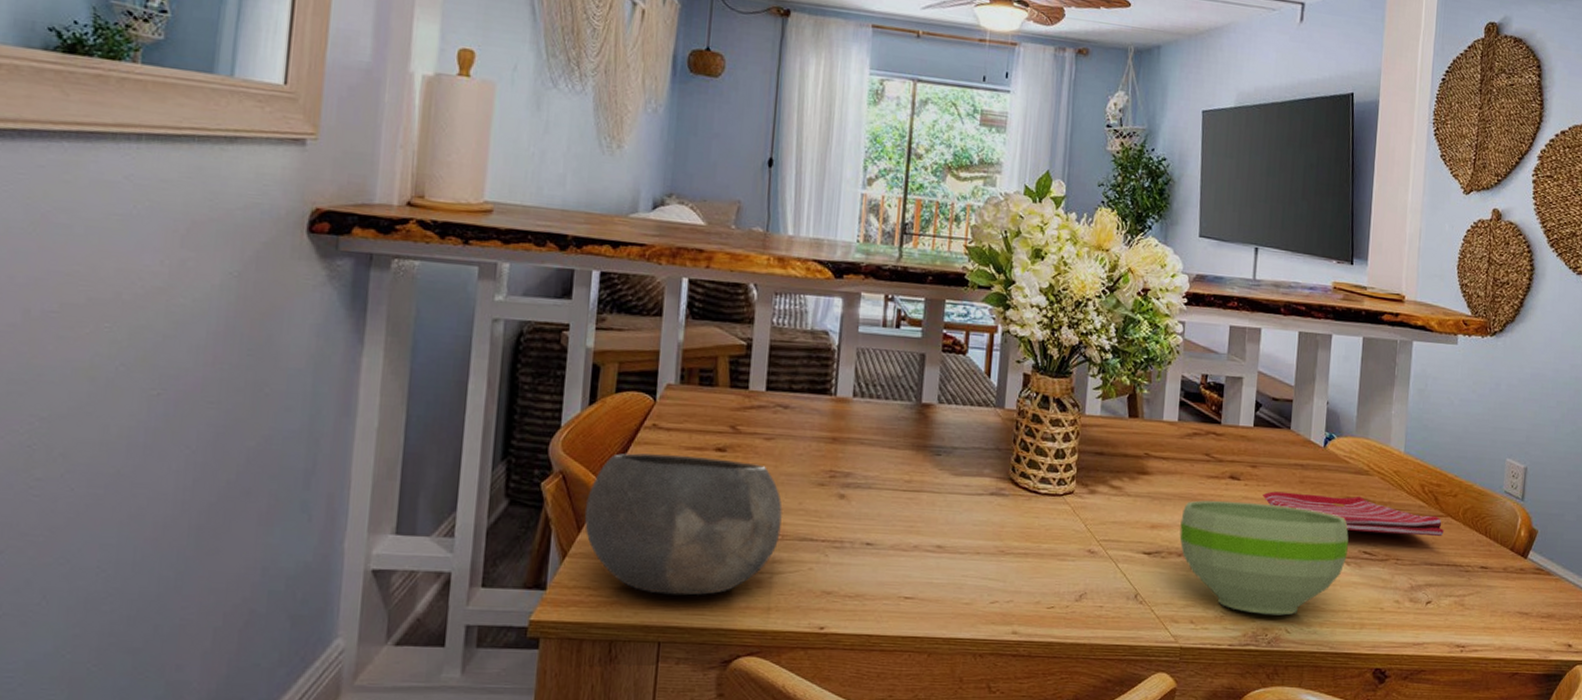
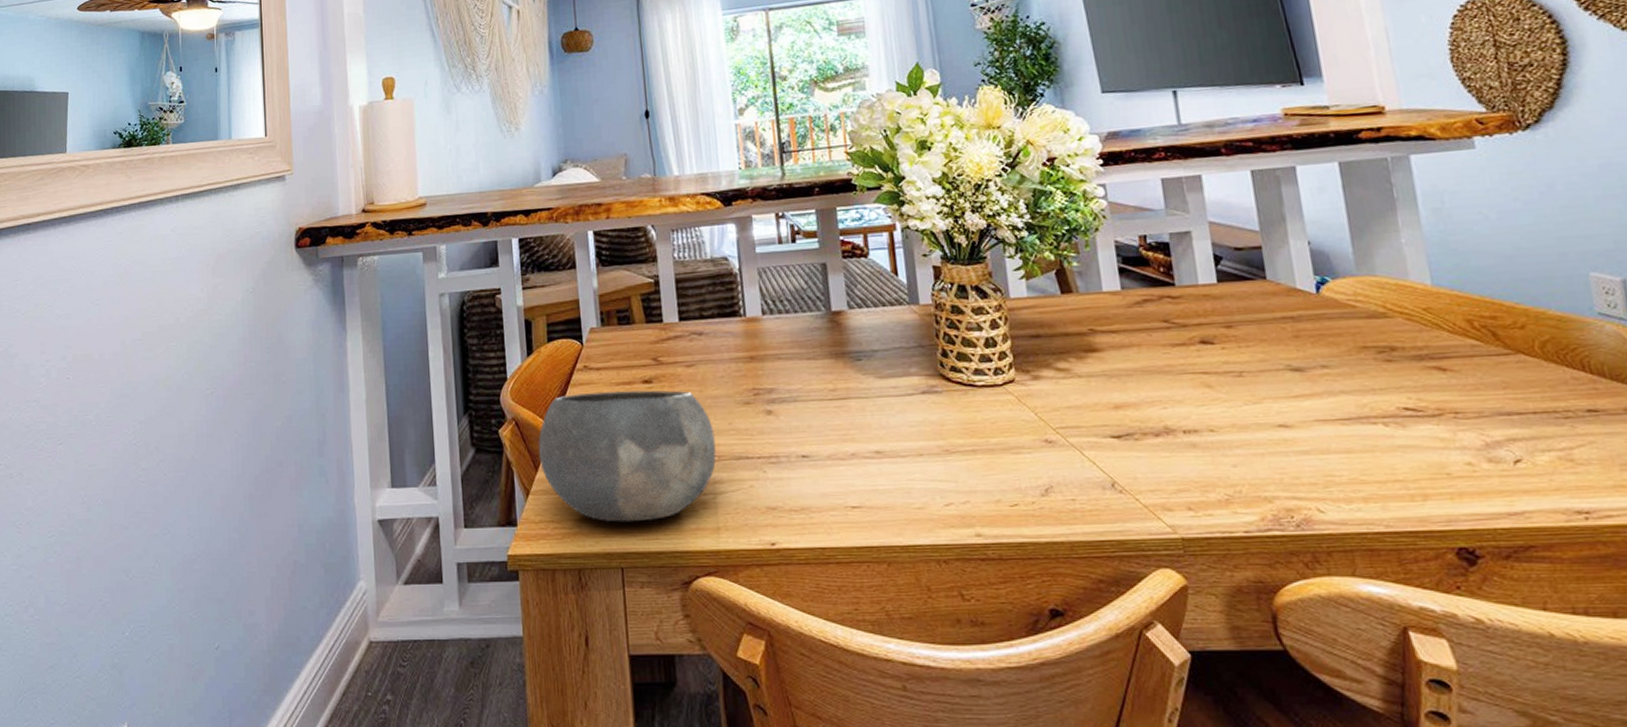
bowl: present [1179,500,1349,616] -> none [1149,366,1382,494]
dish towel: present [1262,491,1444,537] -> none [1248,343,1518,386]

